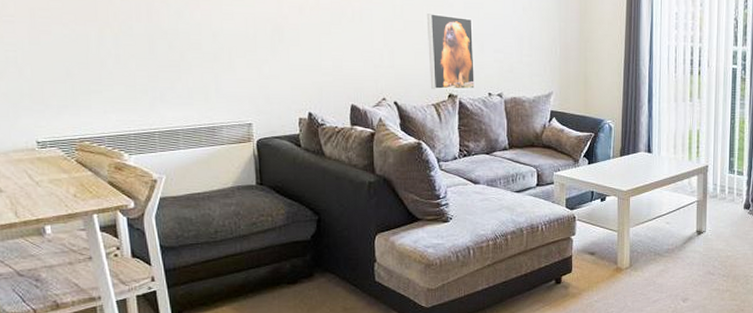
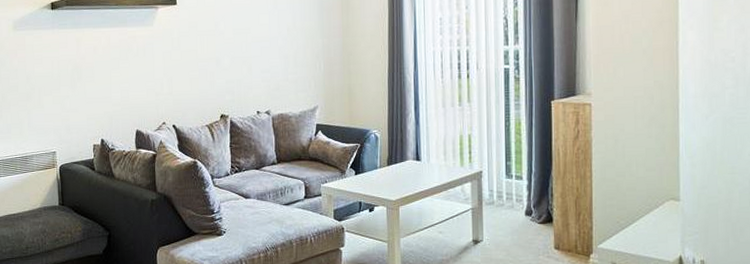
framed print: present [426,14,476,90] -> none [200,42,245,112]

